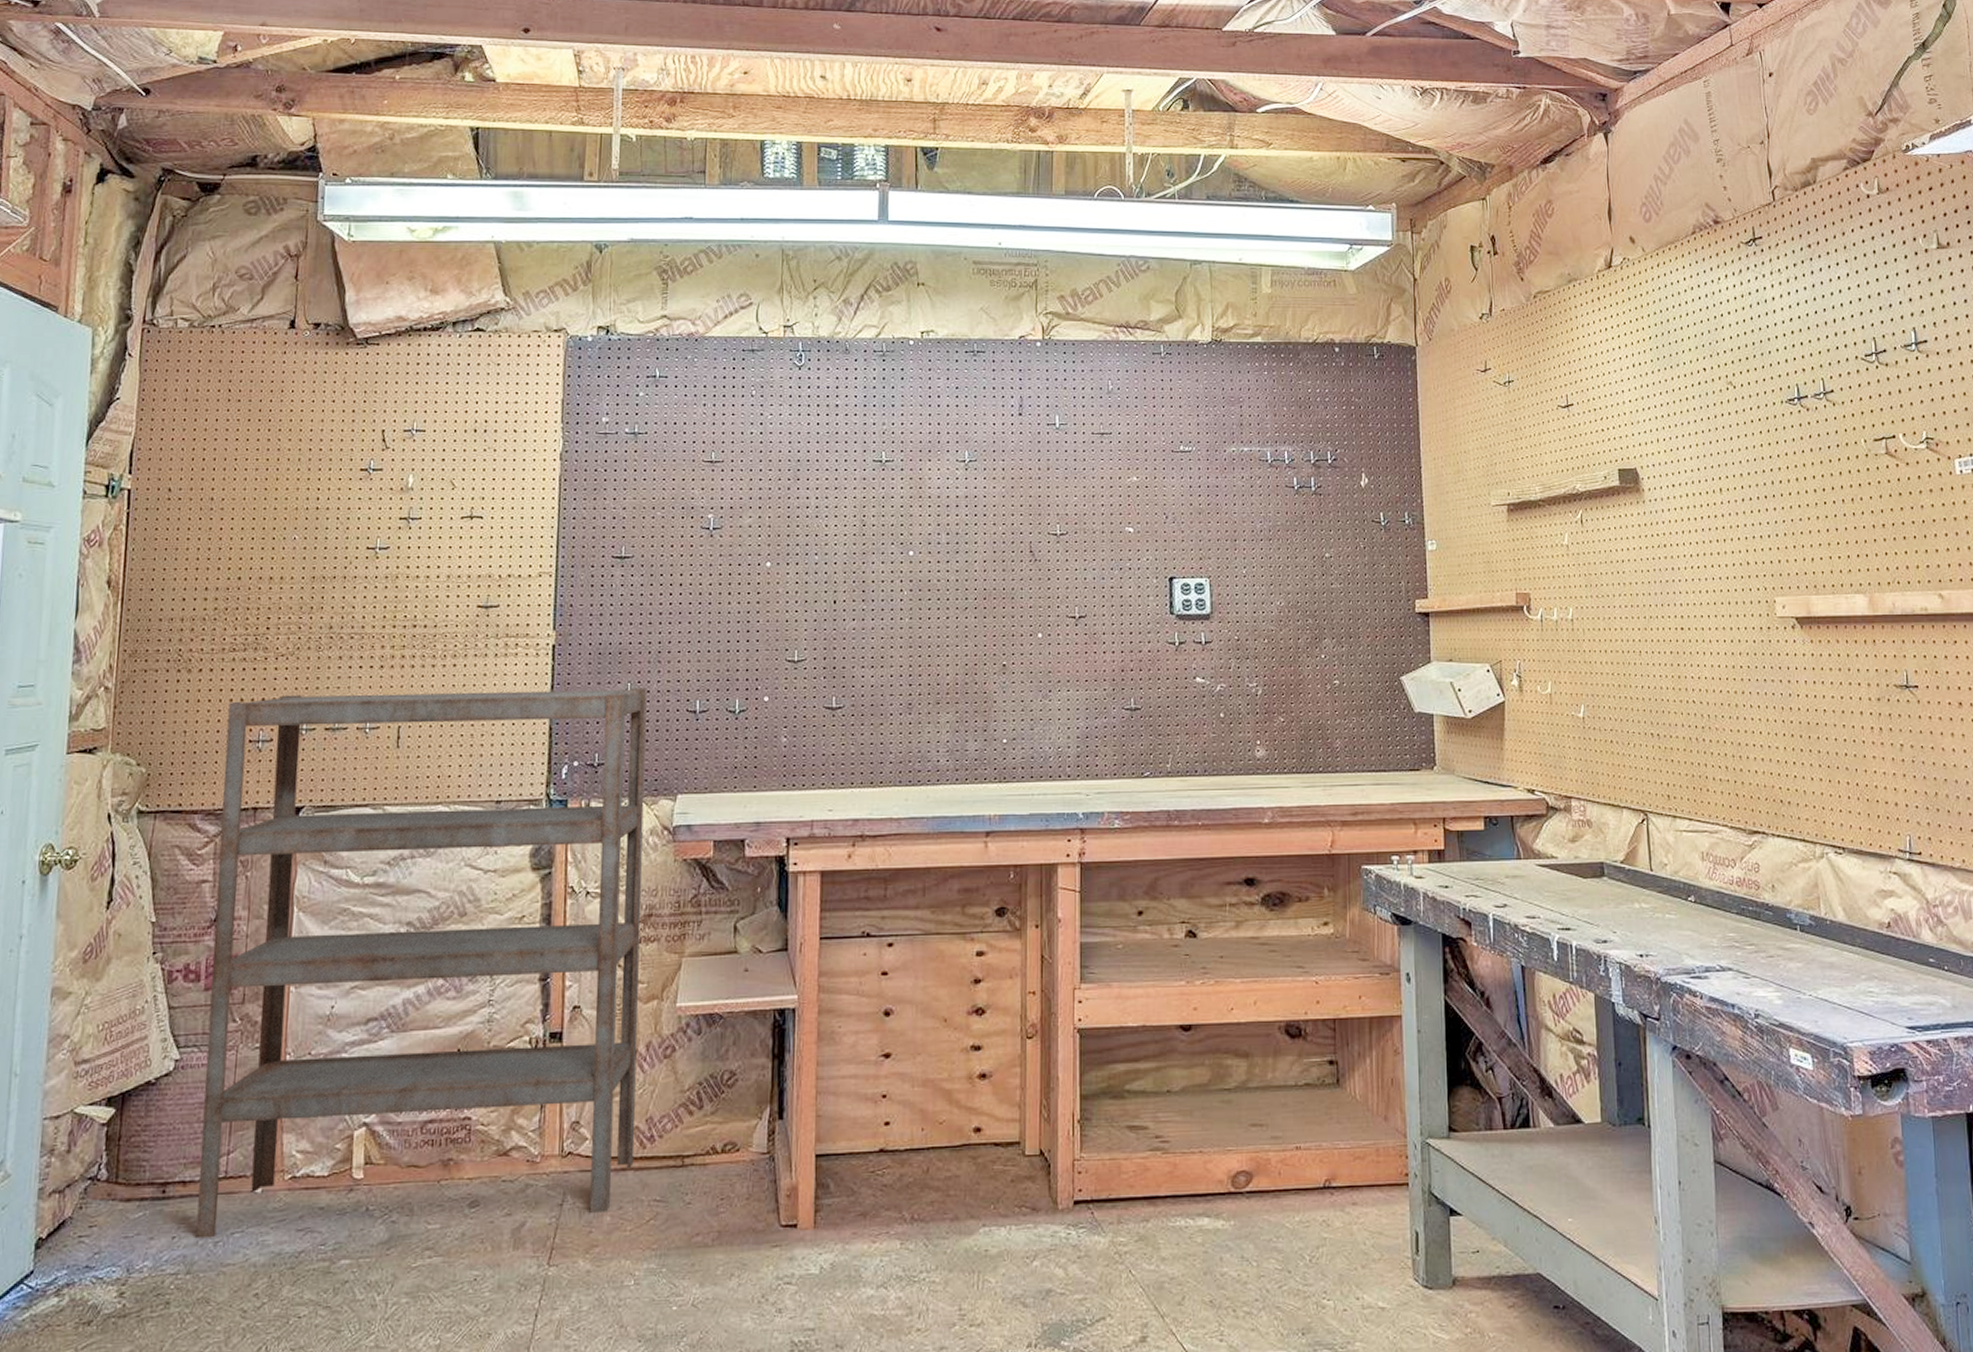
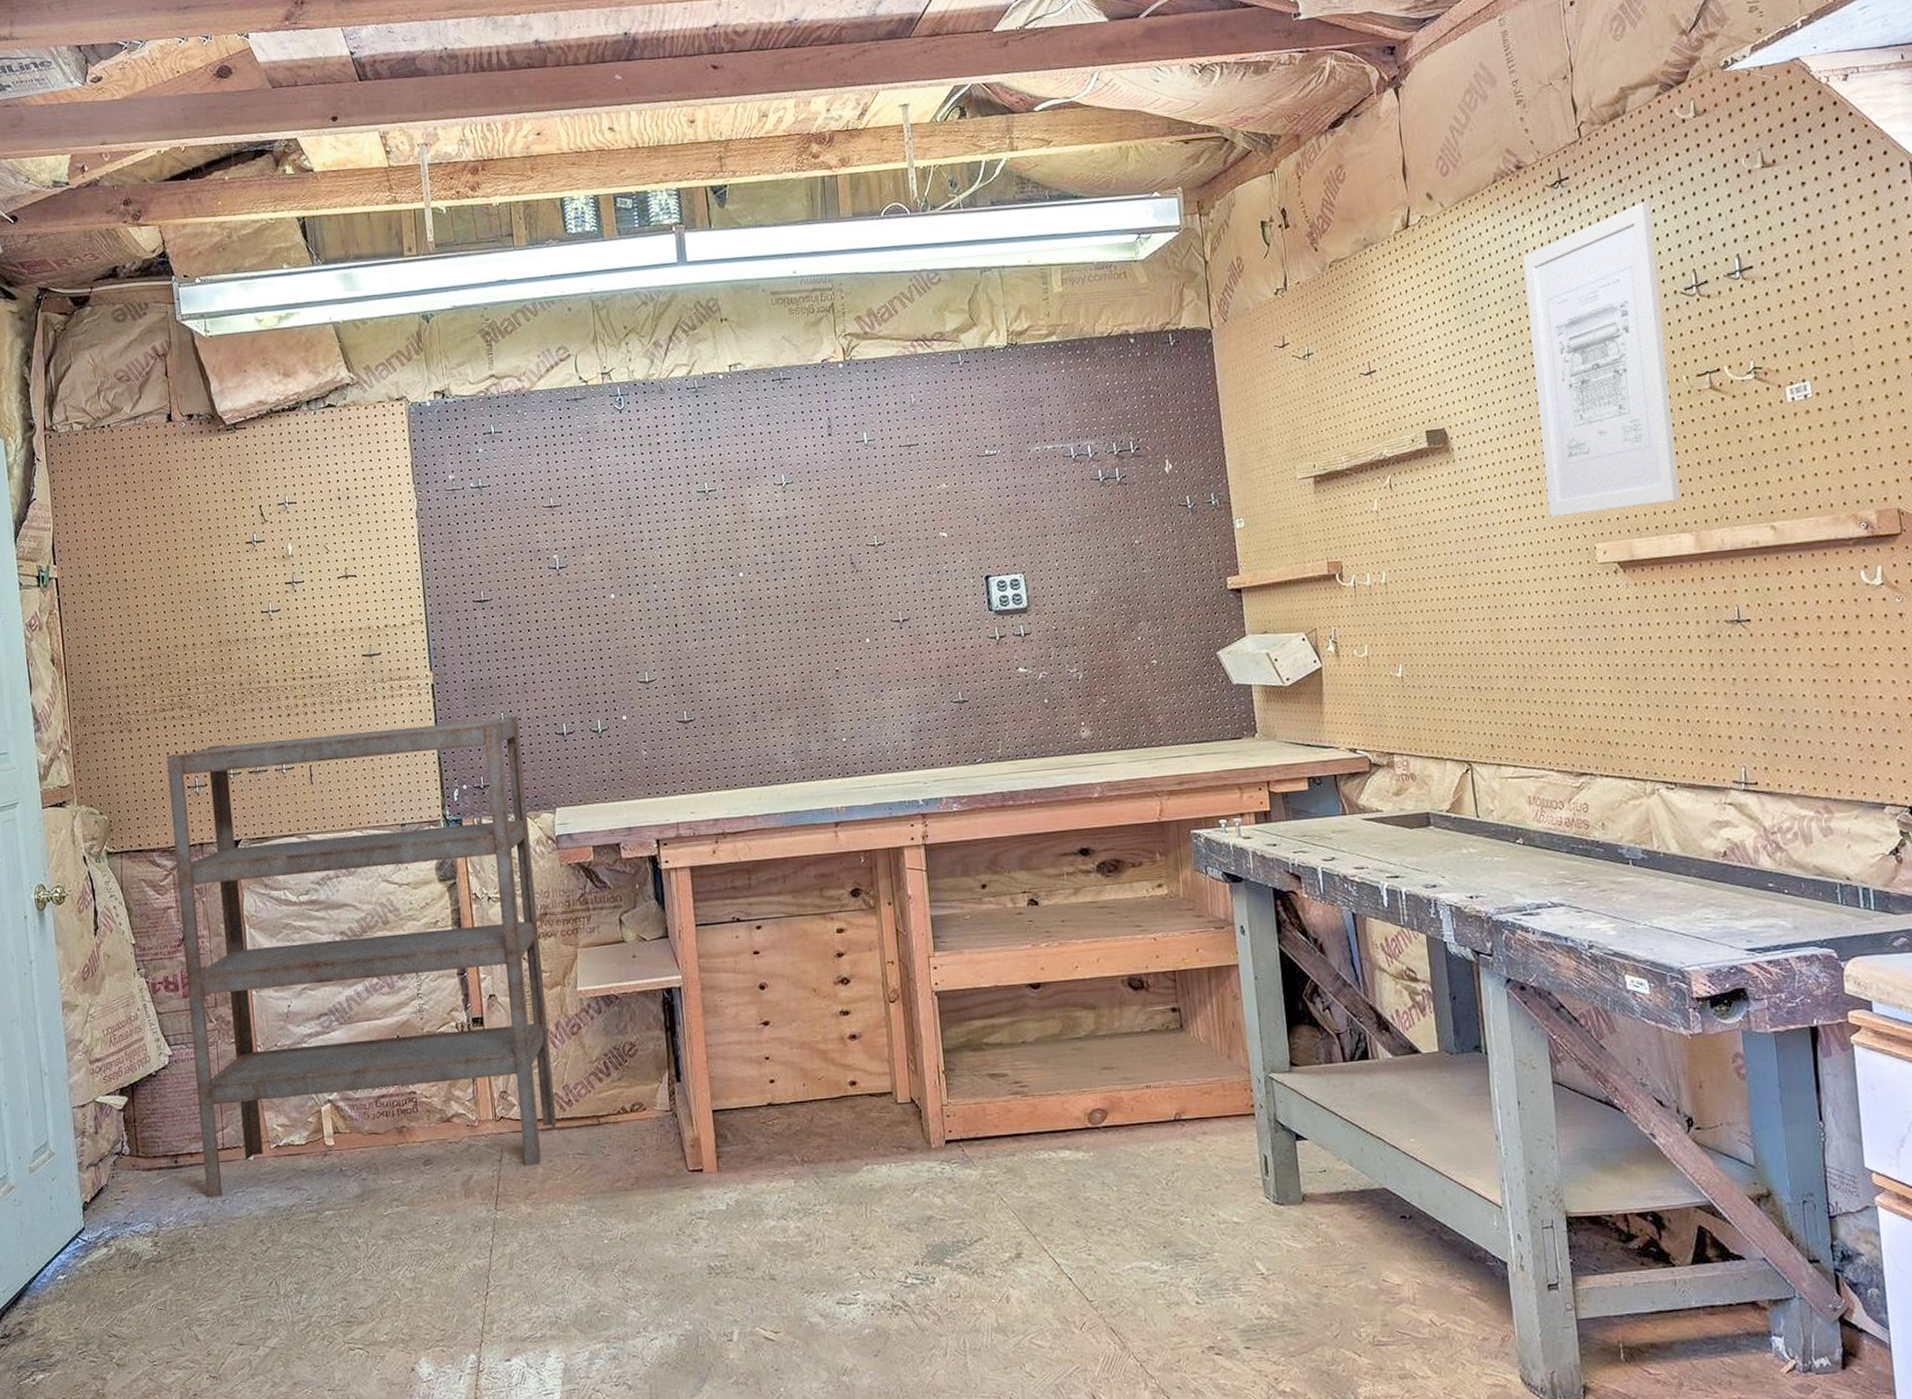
wall art: none [1717,268,1856,566] -> present [1523,201,1681,517]

